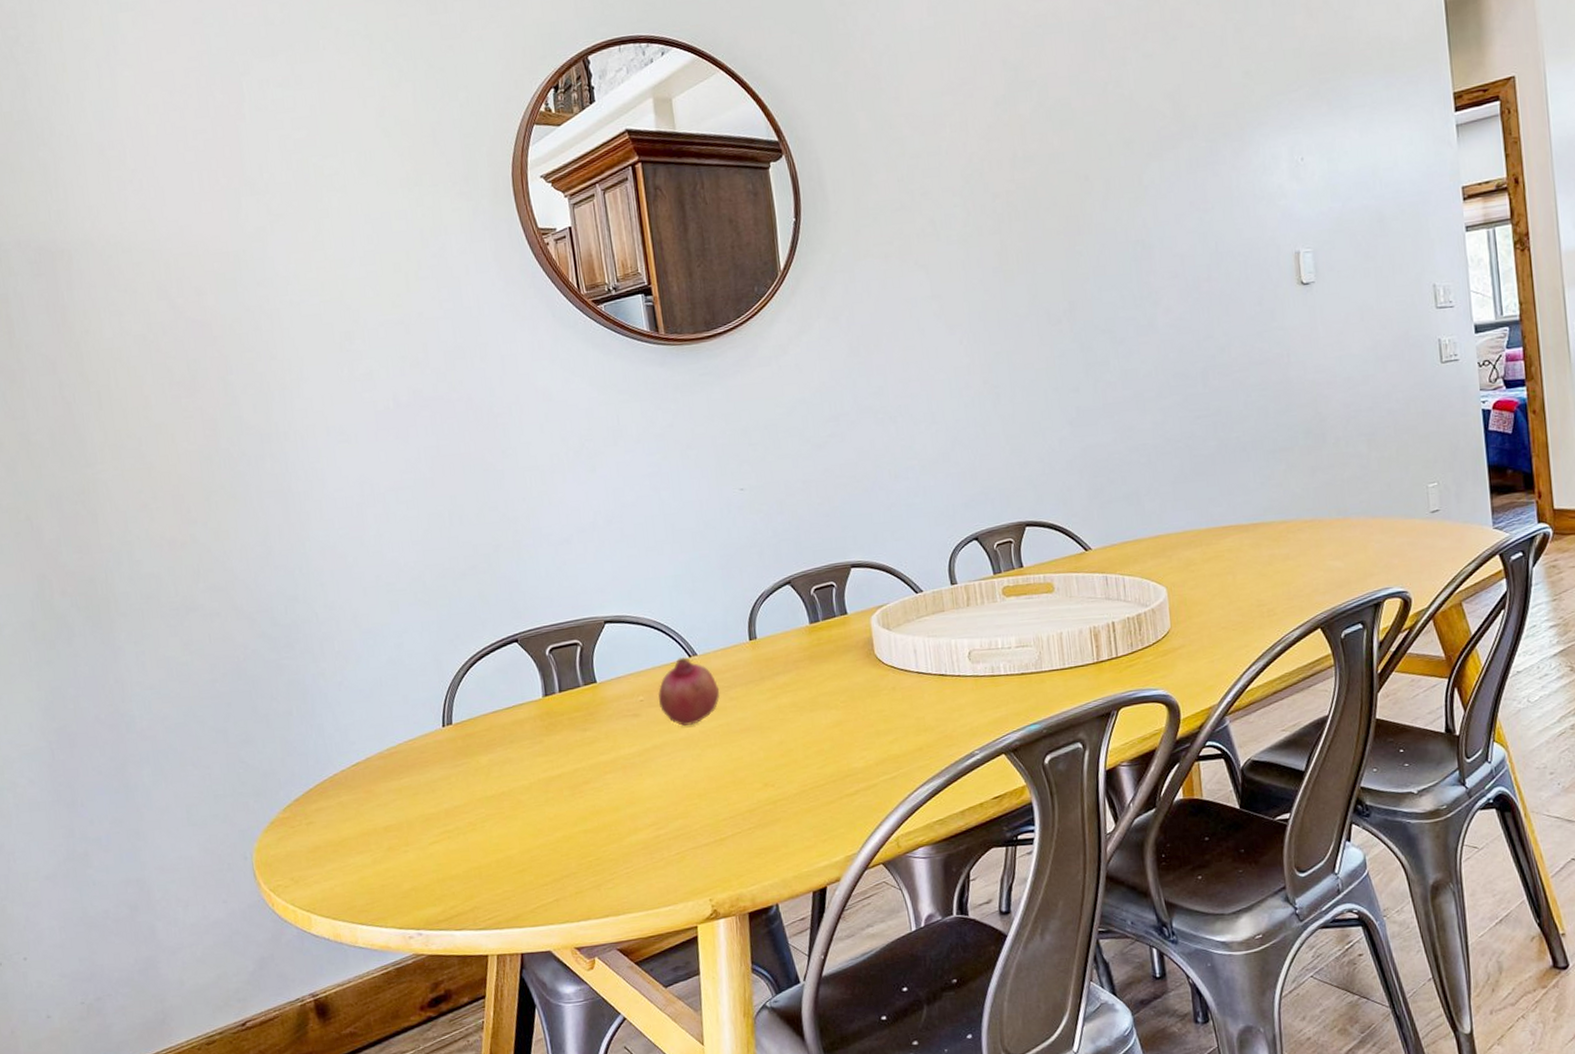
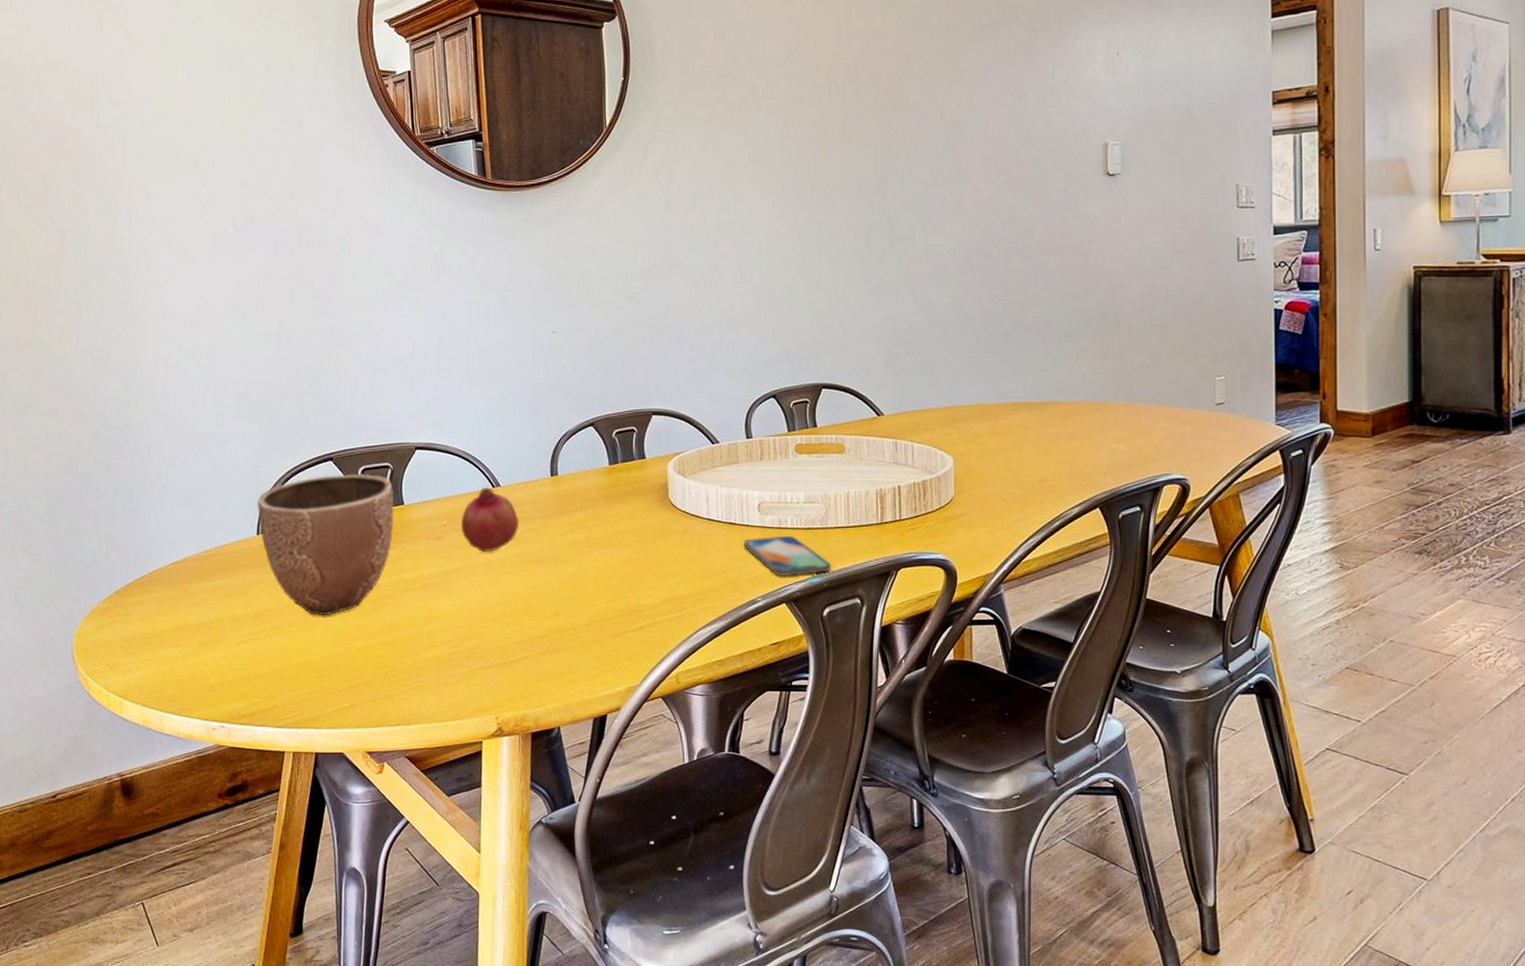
decorative bowl: none [440,653,588,808] -> present [257,474,395,616]
smartphone: none [955,682,1050,727] -> present [742,535,832,577]

